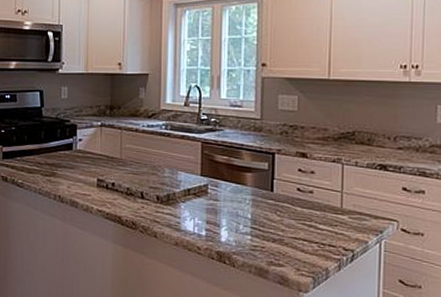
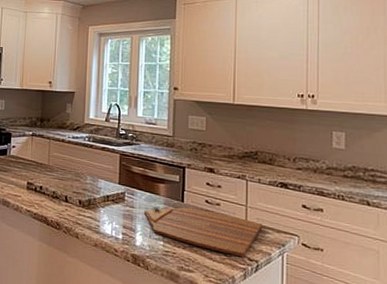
cutting board: none [229,197,359,246] -> present [144,207,263,257]

